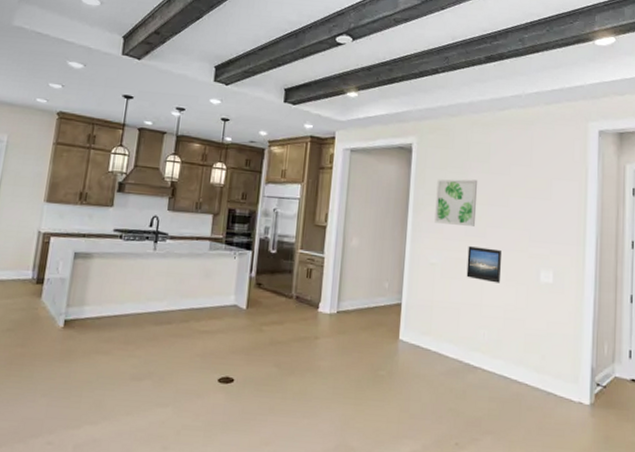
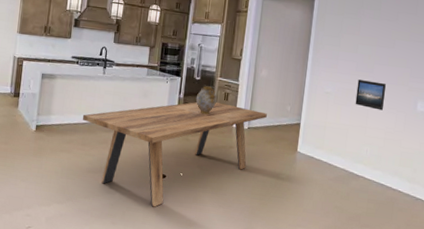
dining table: none [125,280,360,423] -> present [82,101,267,207]
ceramic jug: none [271,260,297,297] -> present [196,86,217,115]
wall art: present [434,179,478,226] -> none [331,23,370,63]

